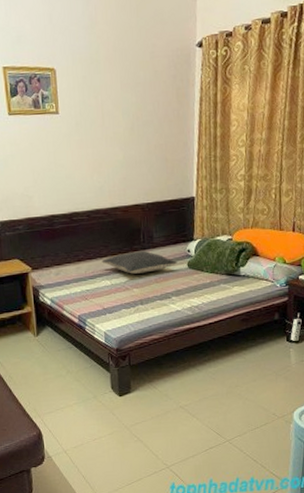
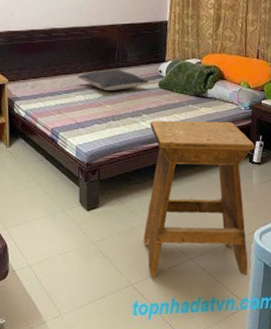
stool: none [178,299,292,460] -> present [144,120,255,278]

